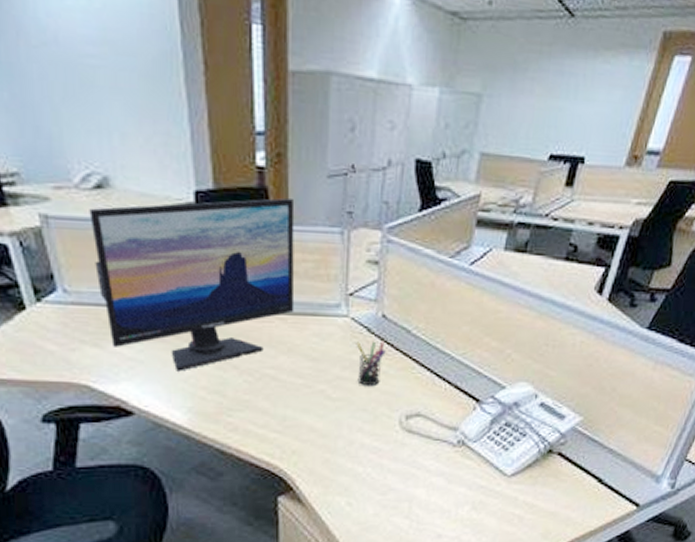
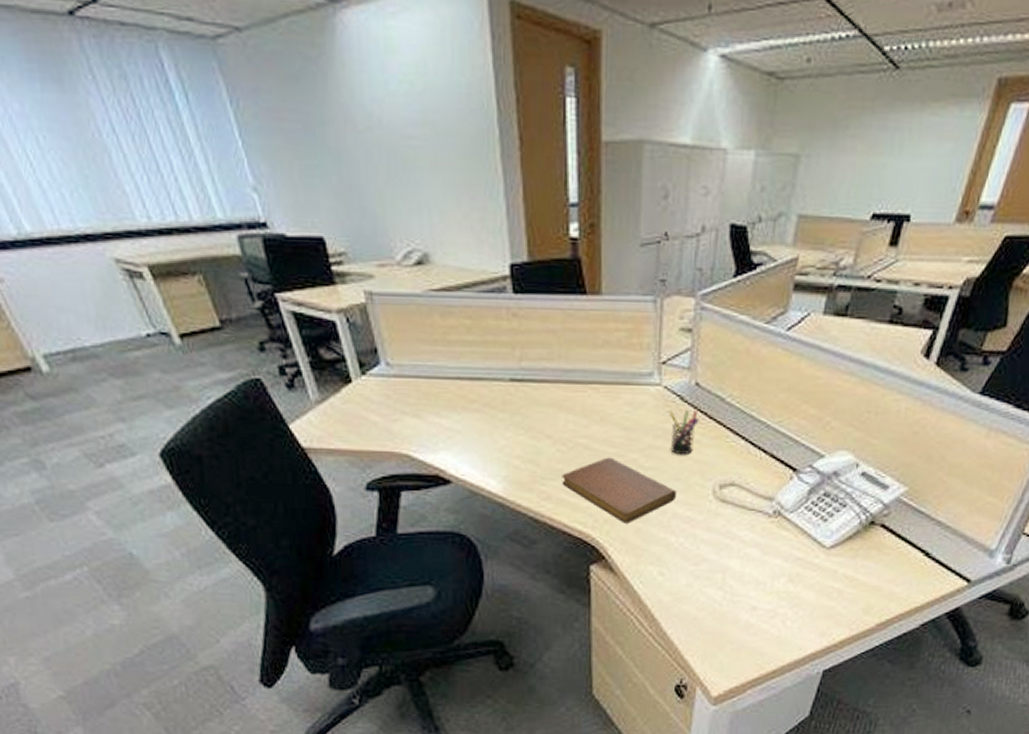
computer monitor: present [89,197,295,372] -> none [410,267,608,441]
notebook: none [249,388,365,455] -> present [562,457,677,524]

